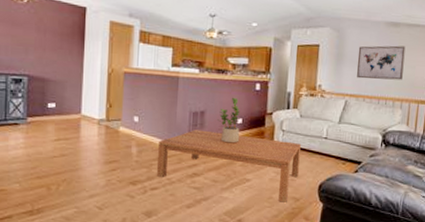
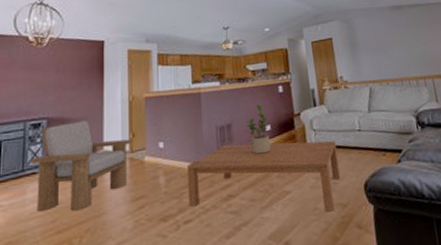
armchair: none [12,83,109,163] -> present [30,120,132,211]
wall art: present [357,45,406,80] -> none [369,25,419,64]

